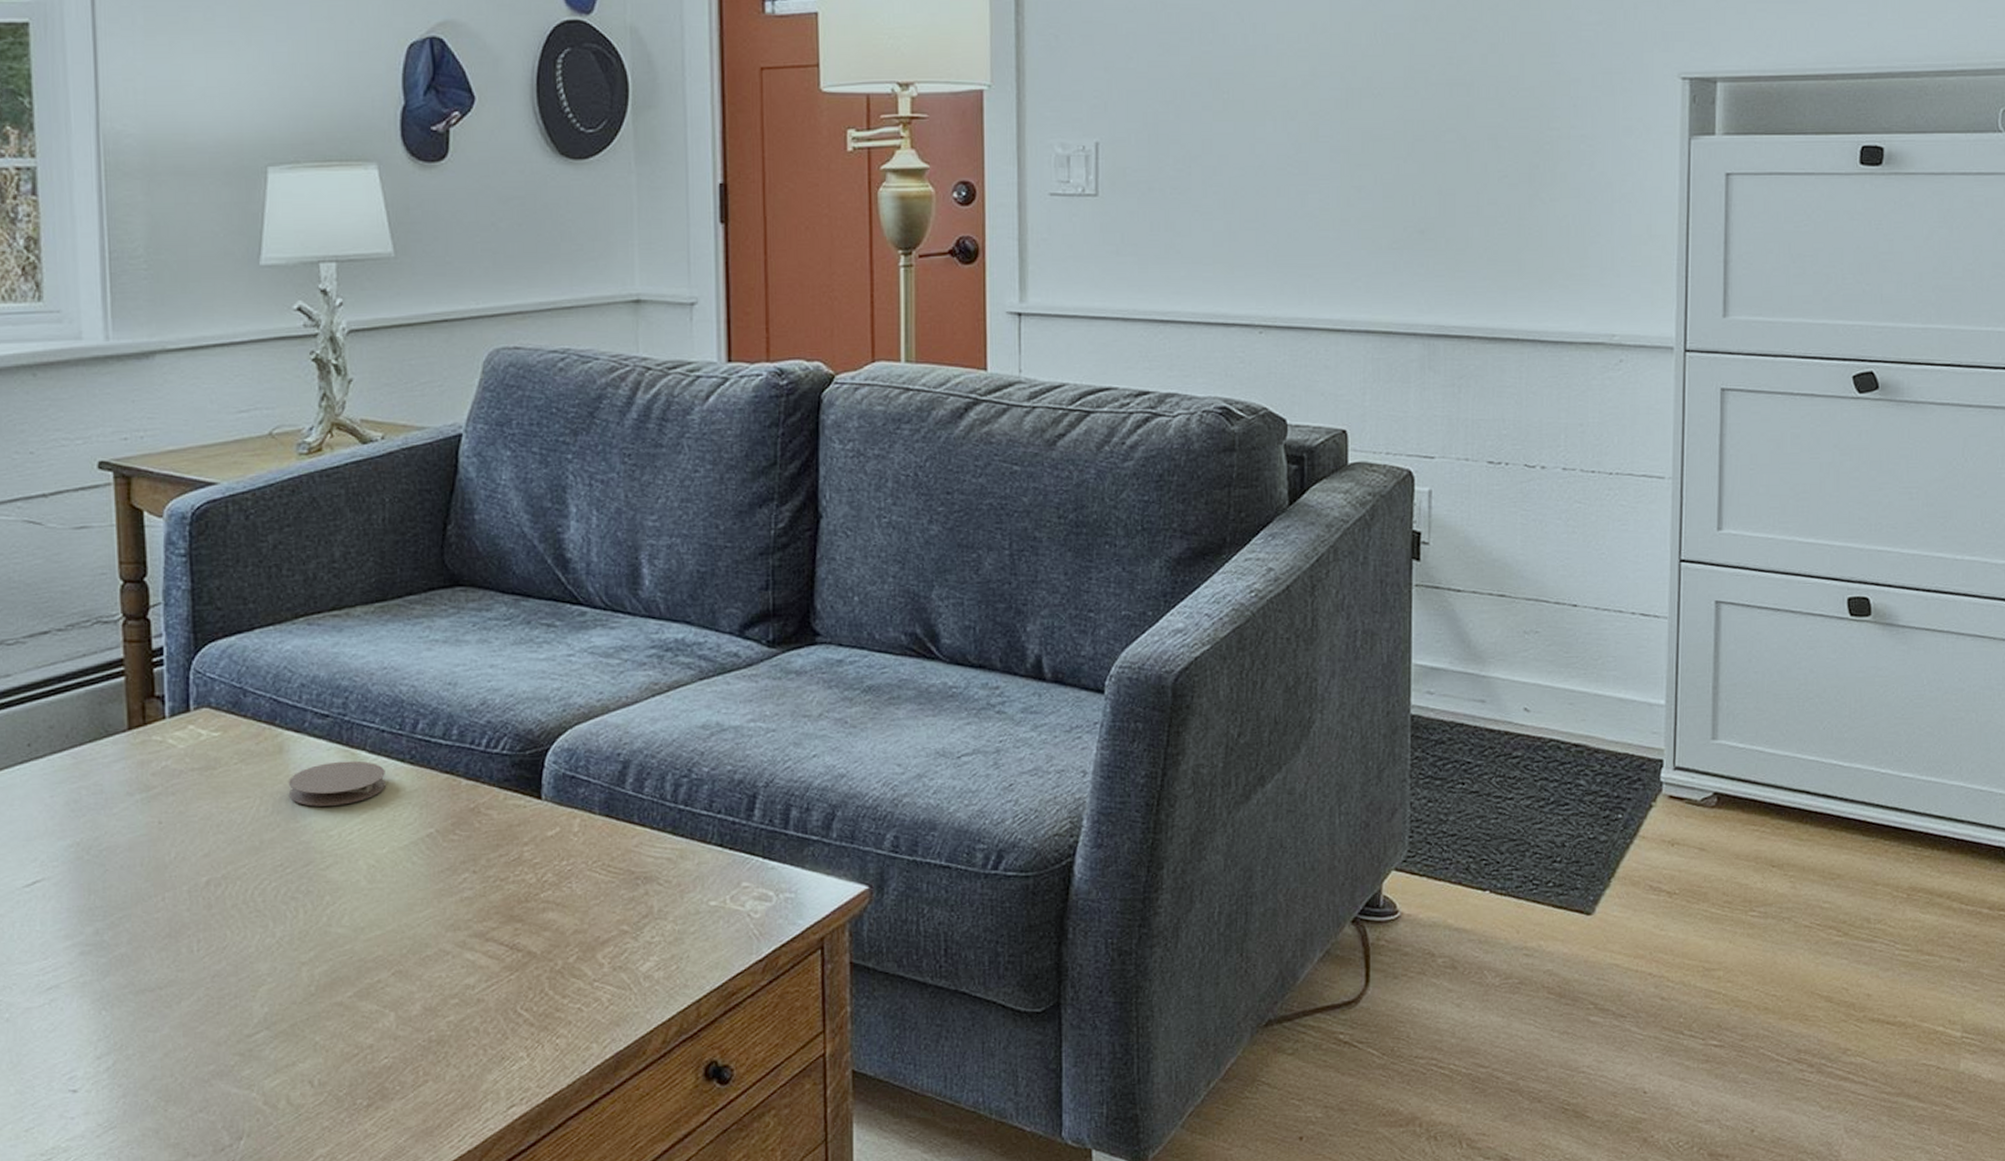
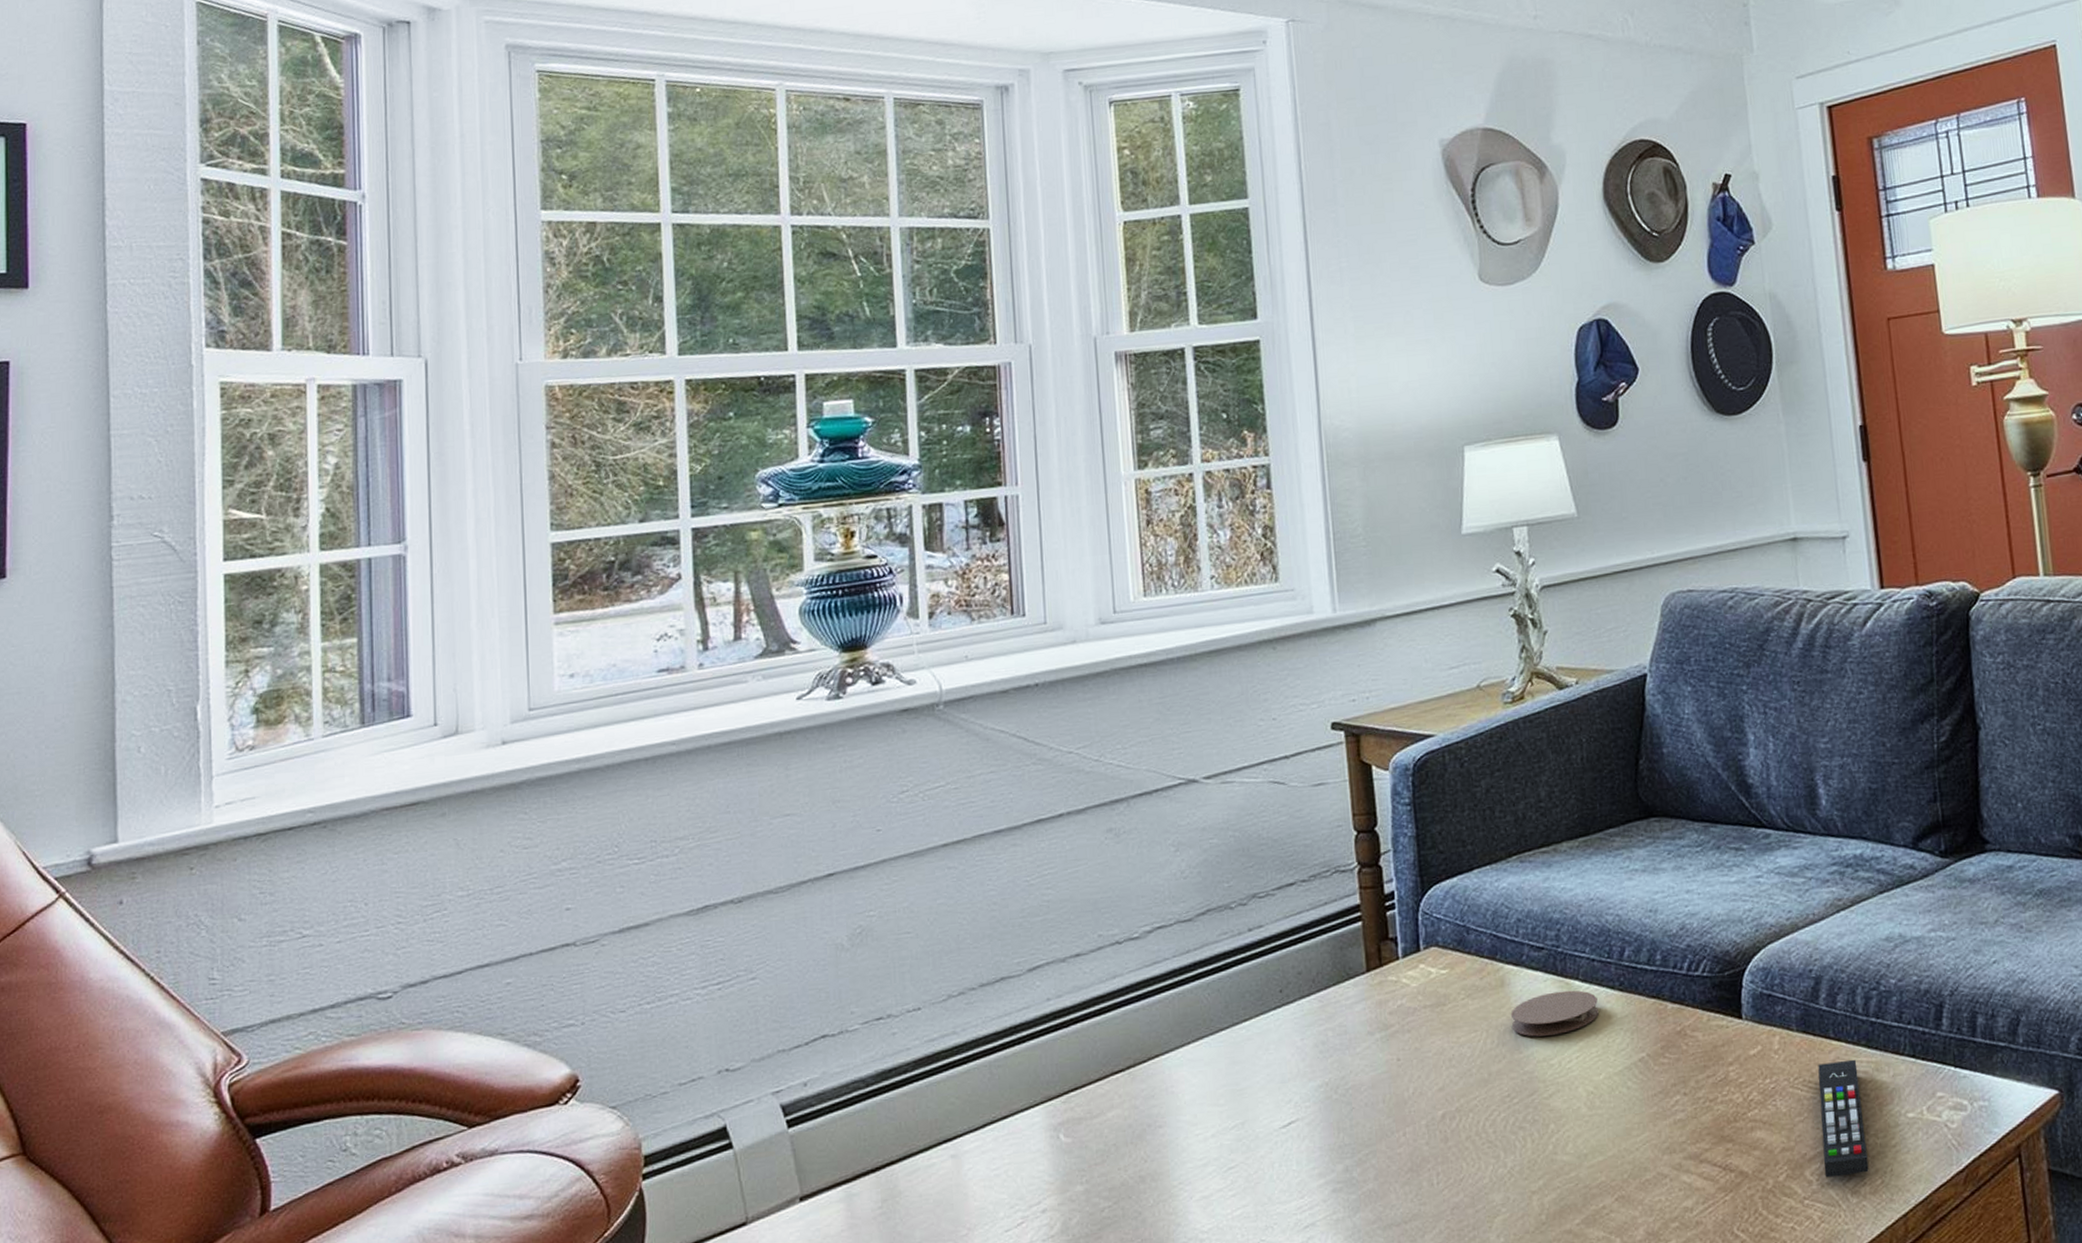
remote control: none [617,845,664,961] -> present [1818,1059,1869,1178]

